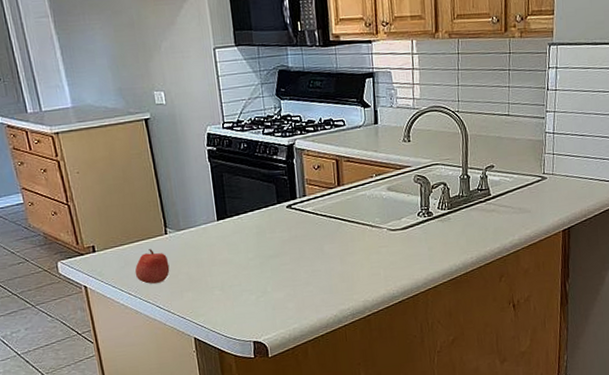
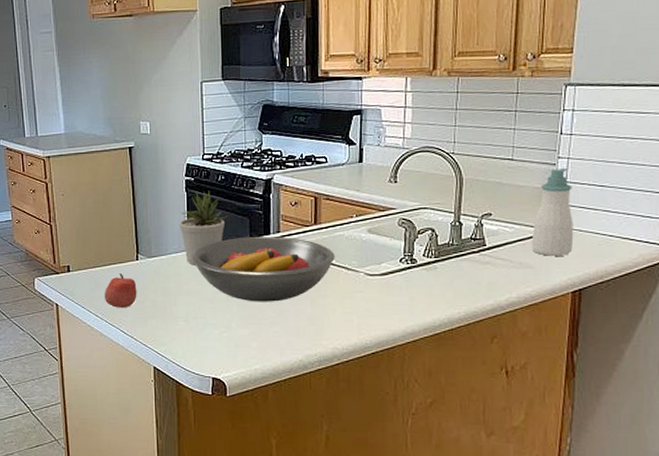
potted plant: none [206,159,255,235] -> present [179,191,229,266]
fruit bowl: none [221,200,359,266] -> present [192,236,335,302]
soap bottle: none [528,120,562,201] -> present [531,167,574,256]

